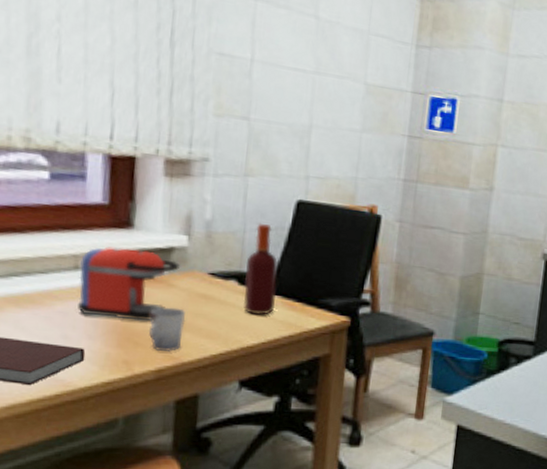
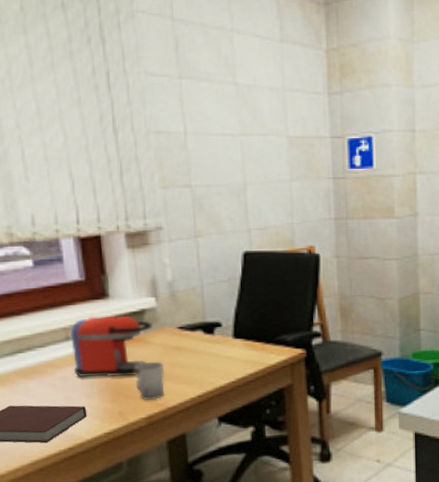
bottle: present [243,222,279,315] -> none [208,277,238,358]

